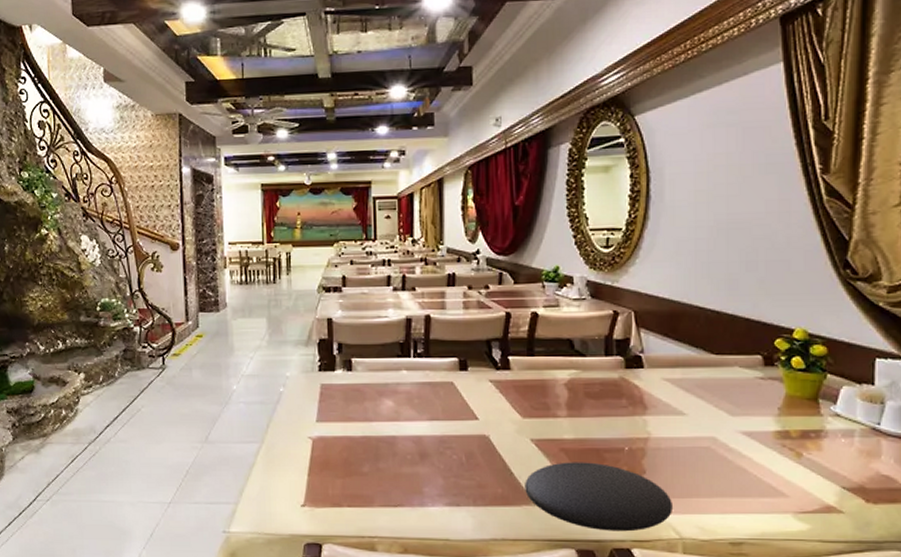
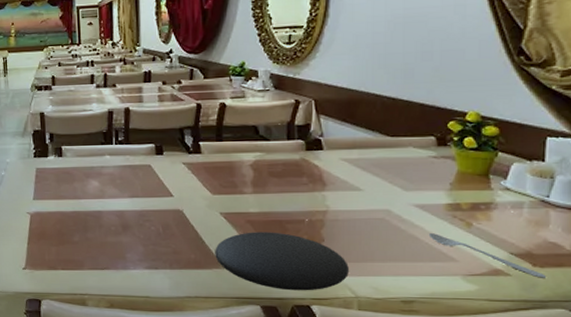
spoon: none [757,465,881,516] -> present [428,233,547,278]

